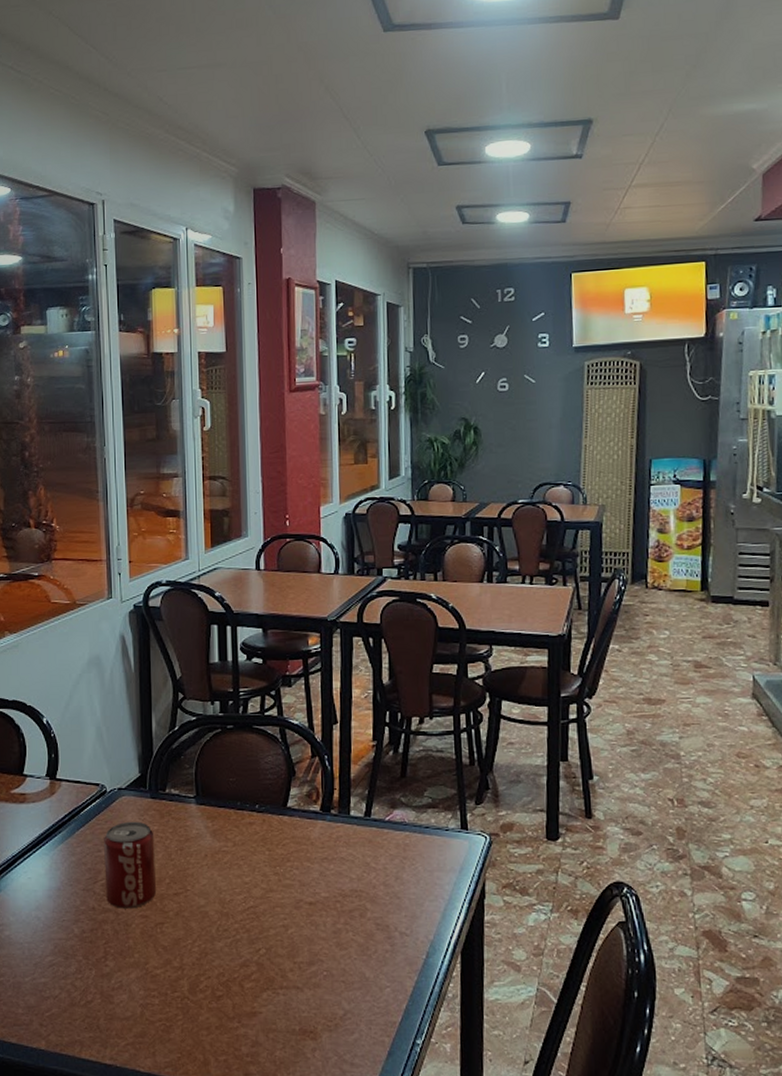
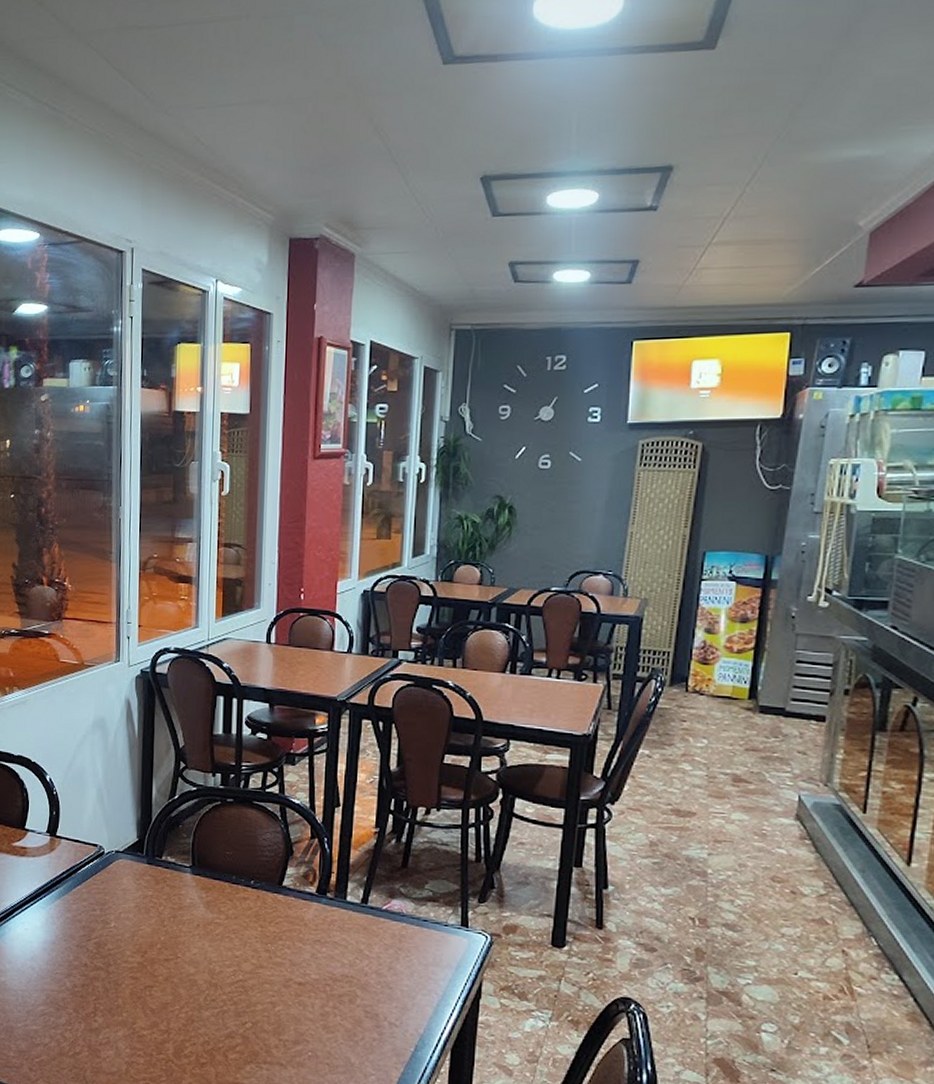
pop: present [103,821,157,909] -> none [98,884,149,969]

